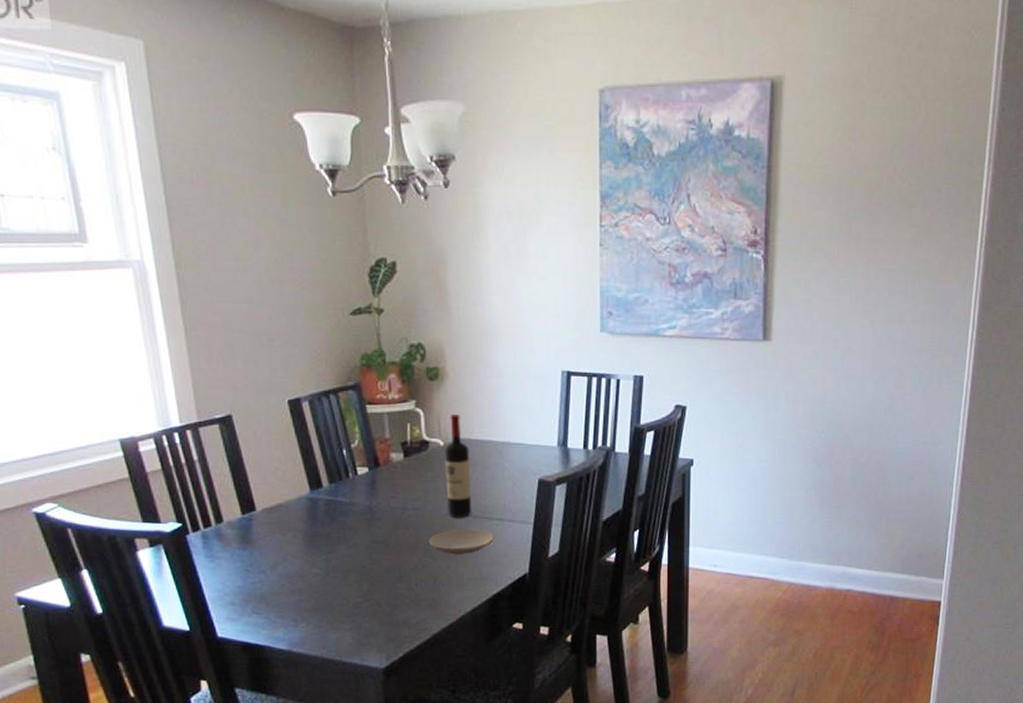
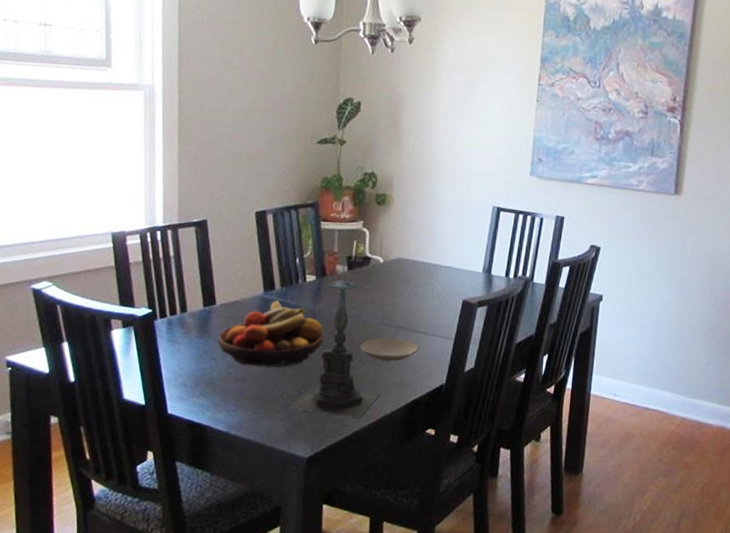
fruit bowl: none [264,500,387,575] -> present [218,301,325,368]
candle holder: none [354,449,458,620] -> present [287,262,381,418]
wine bottle: present [445,413,472,518] -> none [379,235,406,328]

